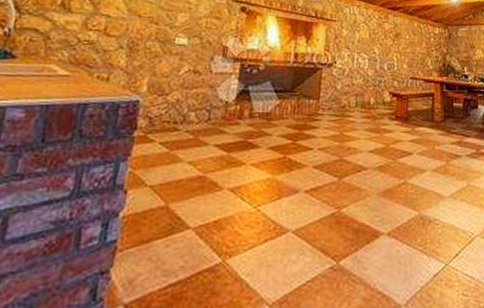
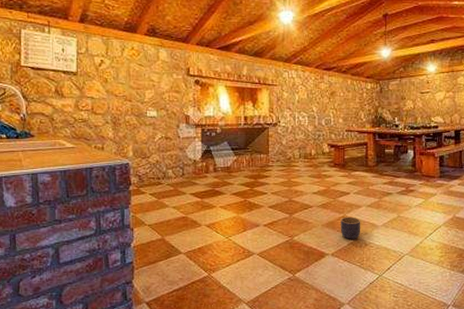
planter: none [399,183,425,214] -> present [340,217,361,239]

